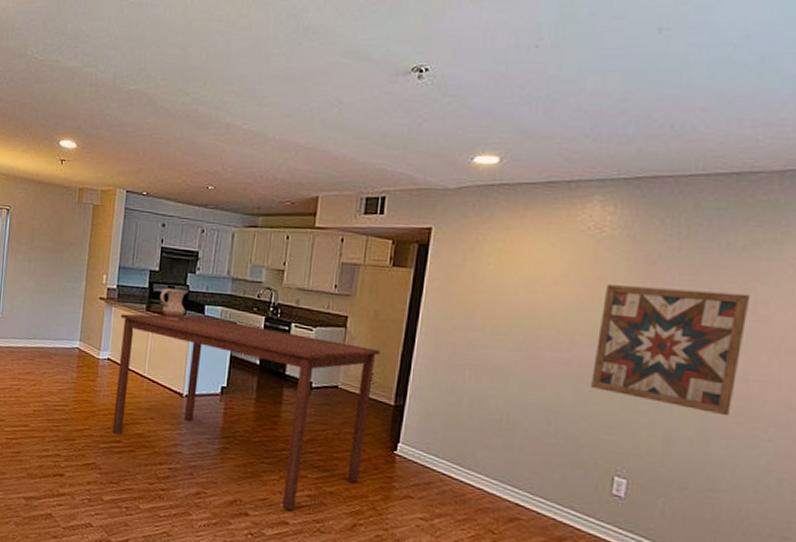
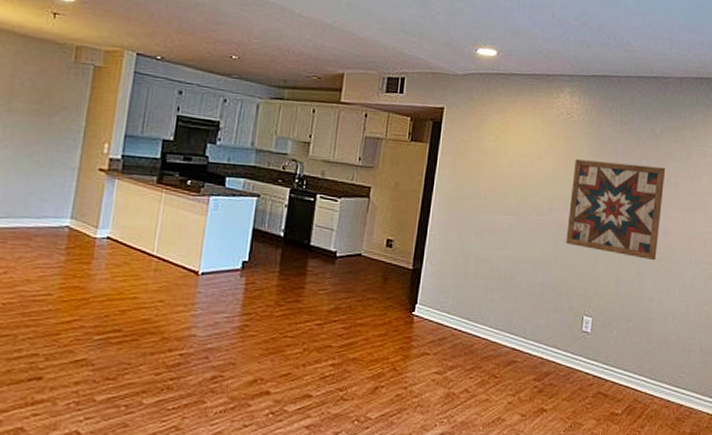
dining table: present [112,314,380,510] -> none [110,186,400,382]
ceramic jug: present [160,287,188,322] -> none [174,158,207,194]

